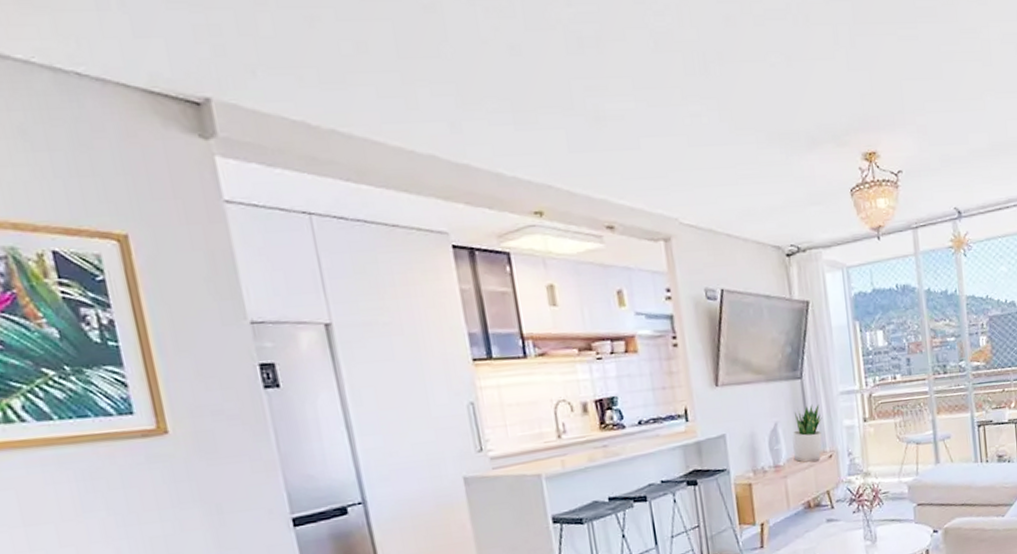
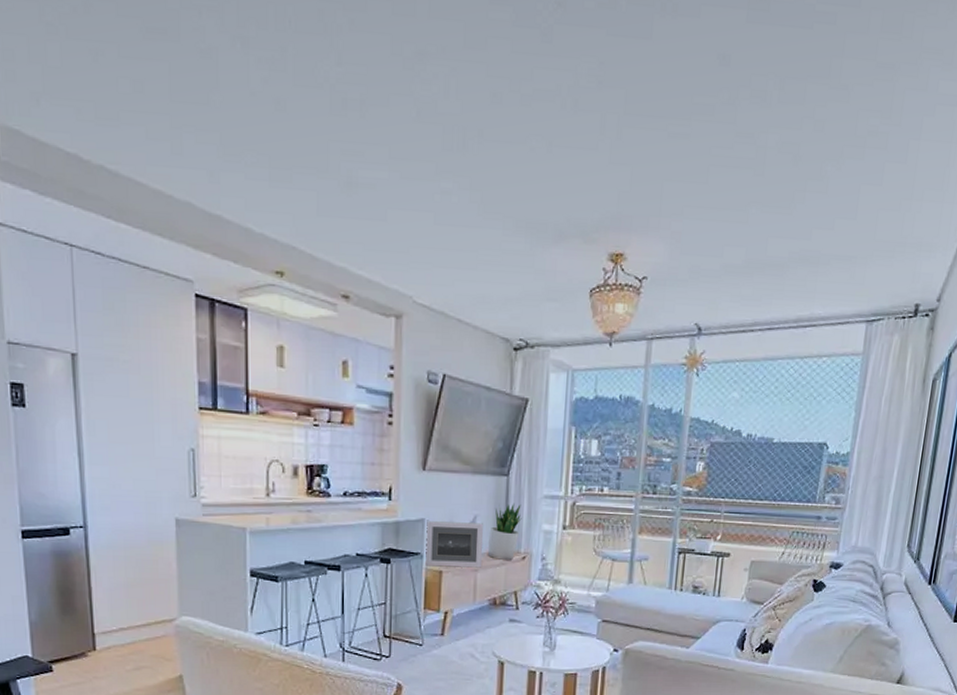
picture frame: none [728,429,791,481] -> present [425,521,483,568]

